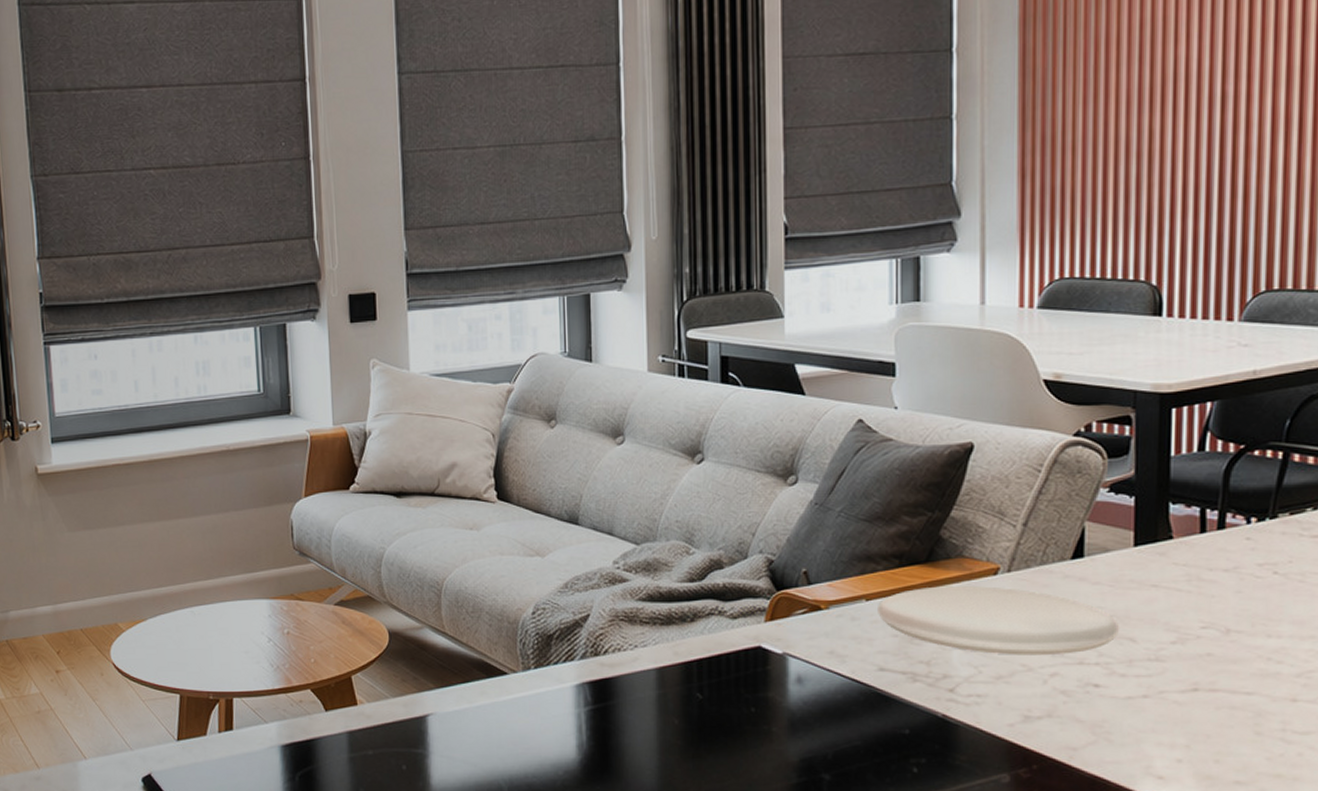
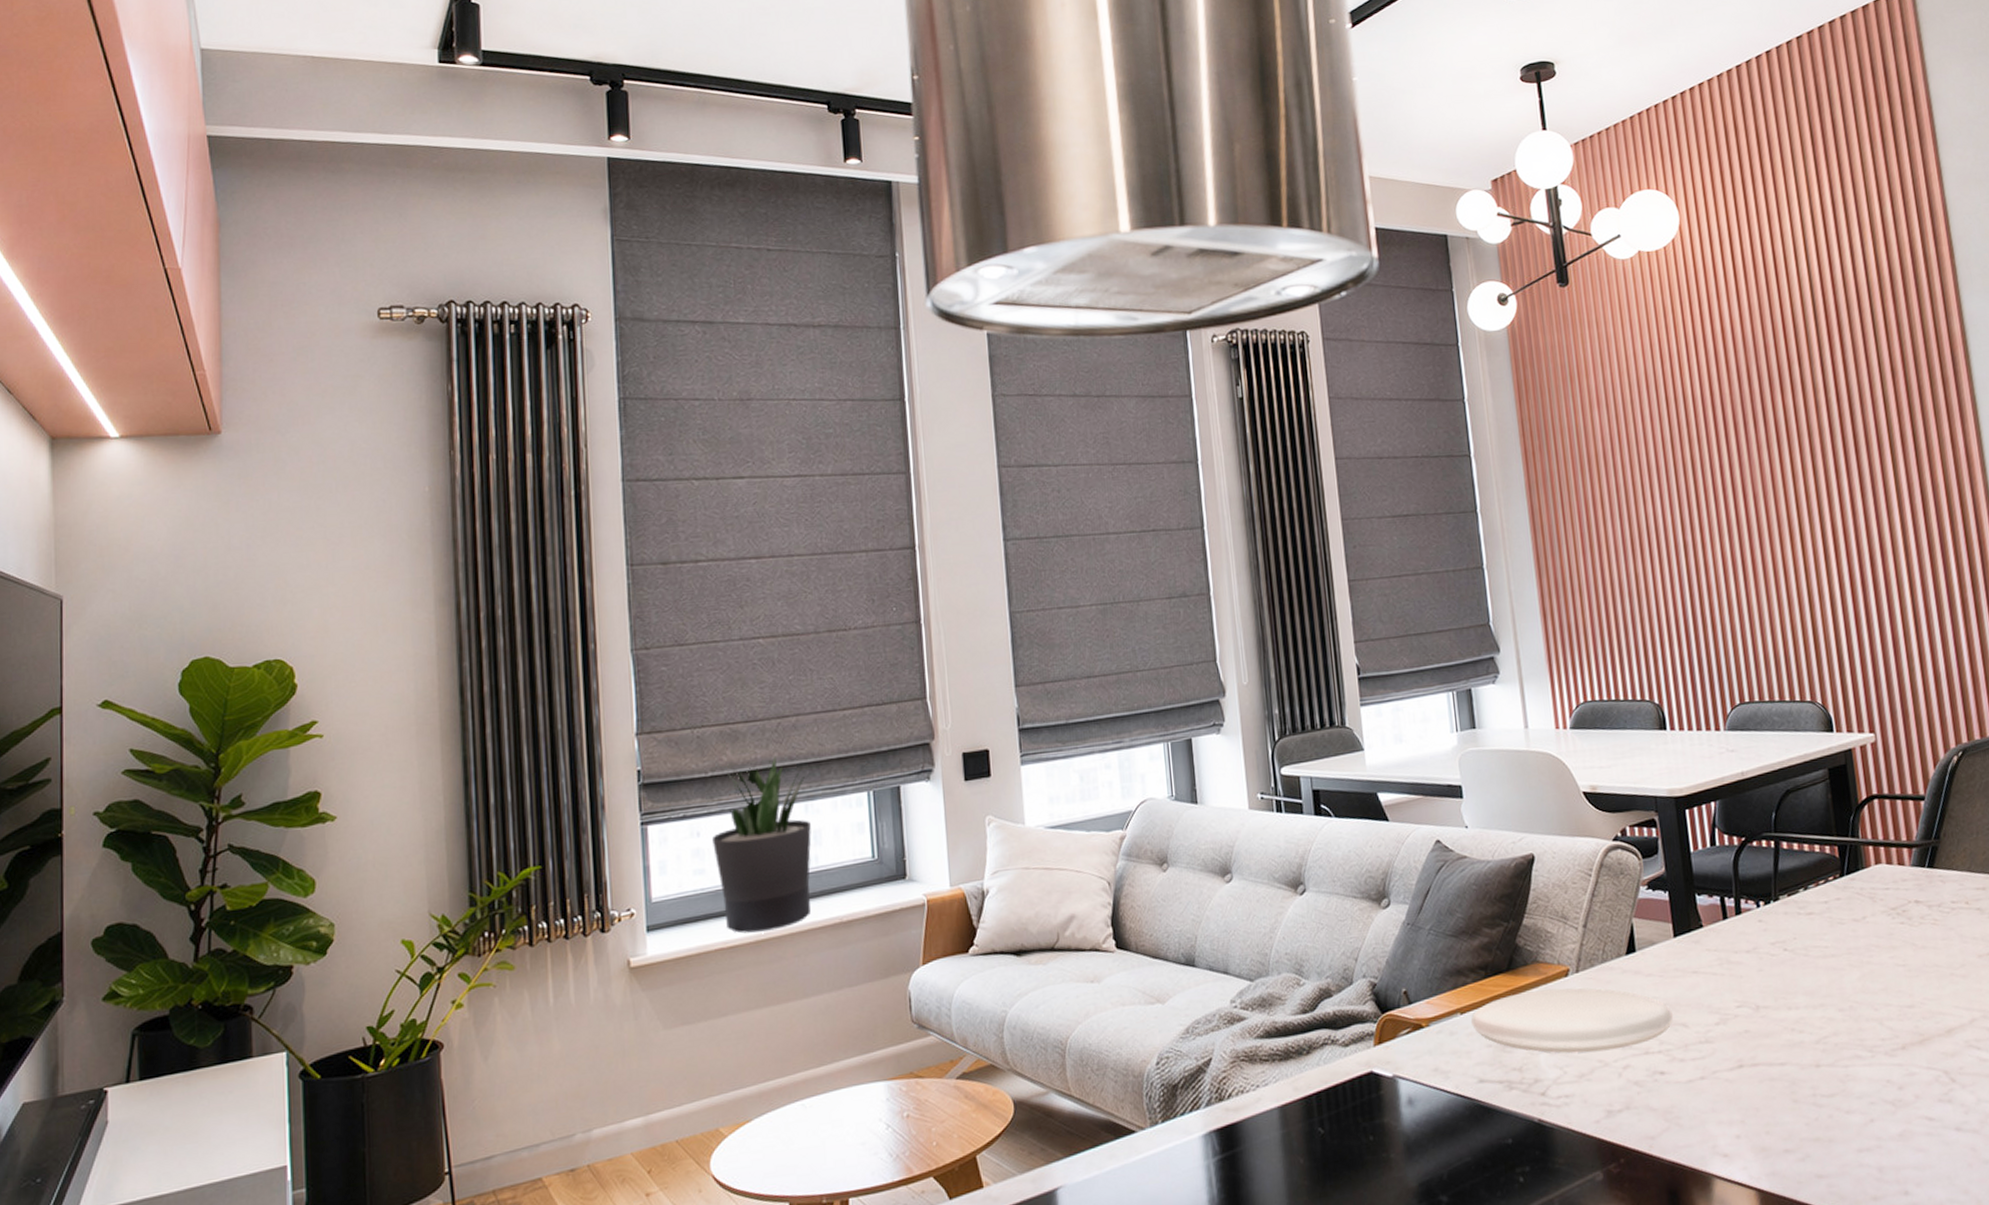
planter: none [109,288,200,452] -> present [712,757,812,934]

